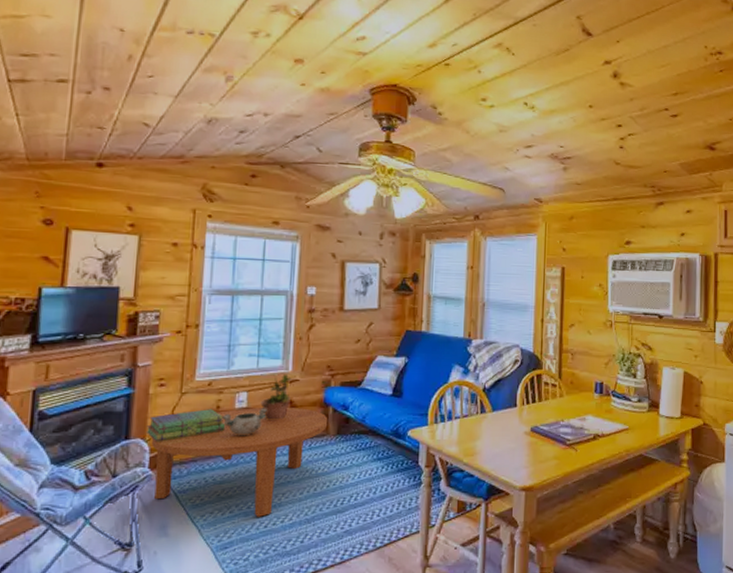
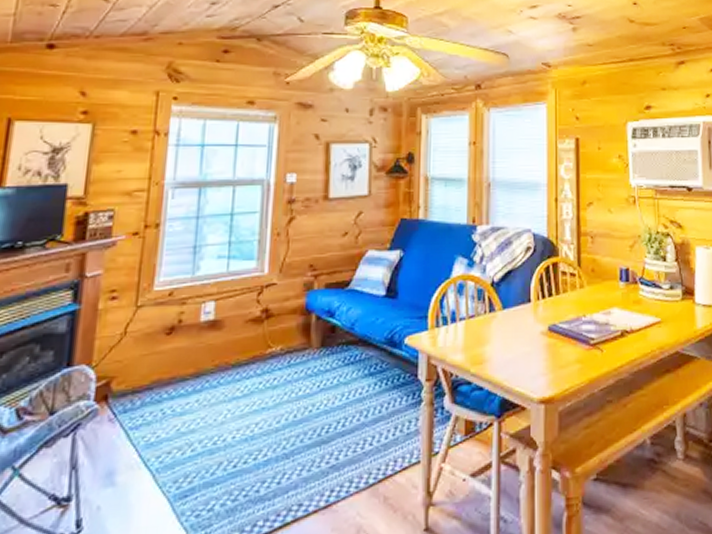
stack of books: present [147,409,226,442] -> none [93,324,189,368]
coffee table: present [152,408,328,517] -> none [99,317,311,455]
decorative bowl: present [222,408,267,436] -> none [184,319,238,356]
potted plant: present [260,374,292,421] -> none [230,277,268,335]

